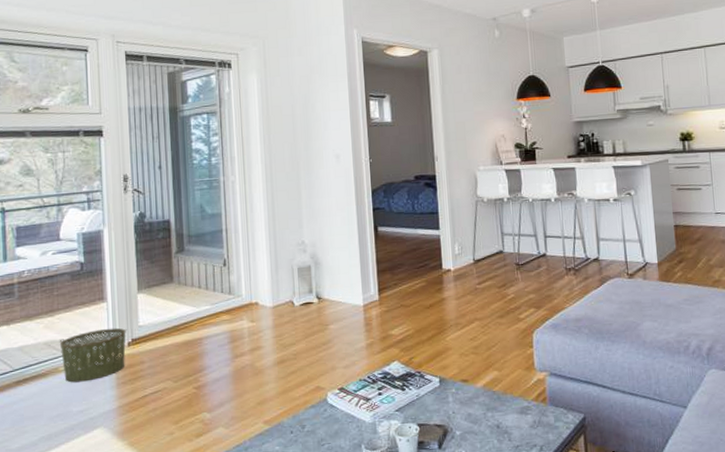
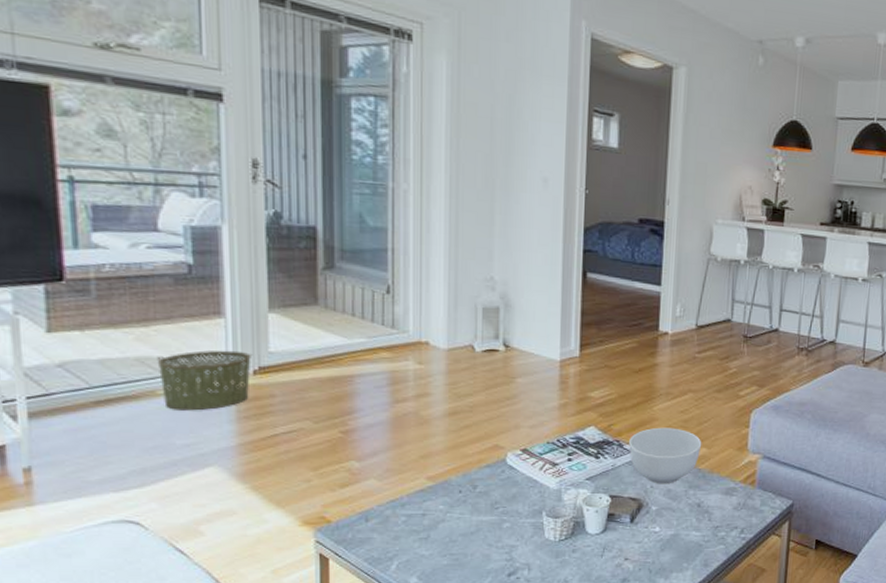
bowl: none [429,355,493,409] -> present [629,427,702,484]

